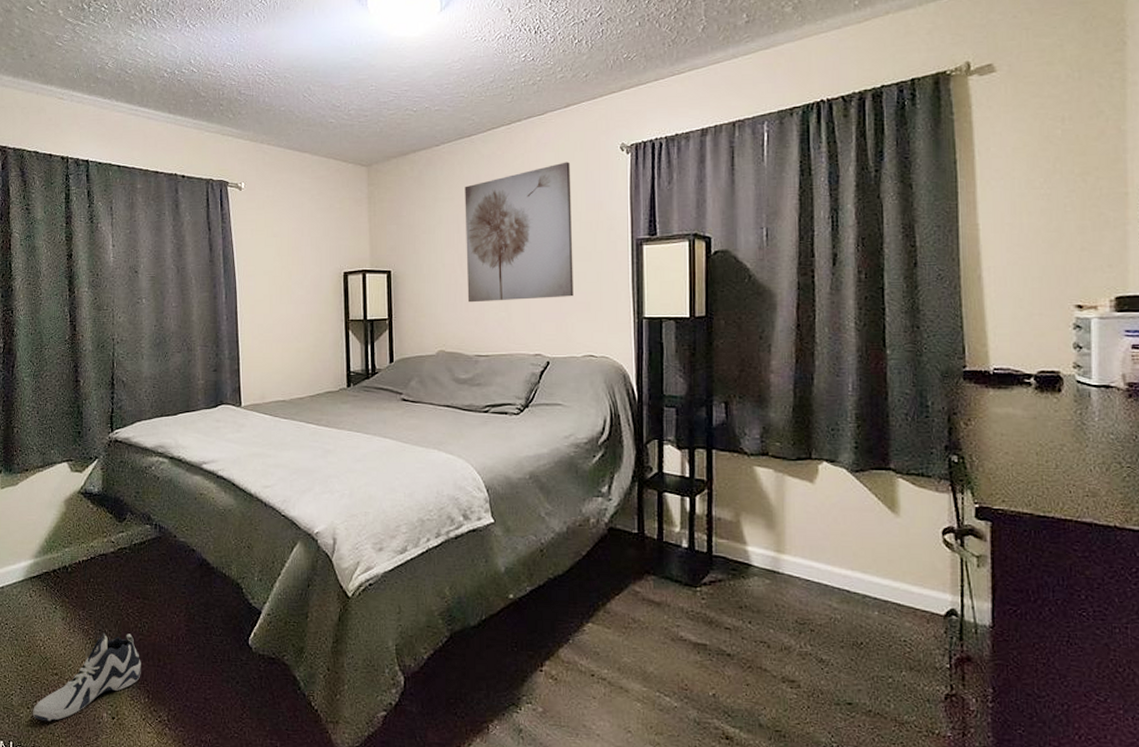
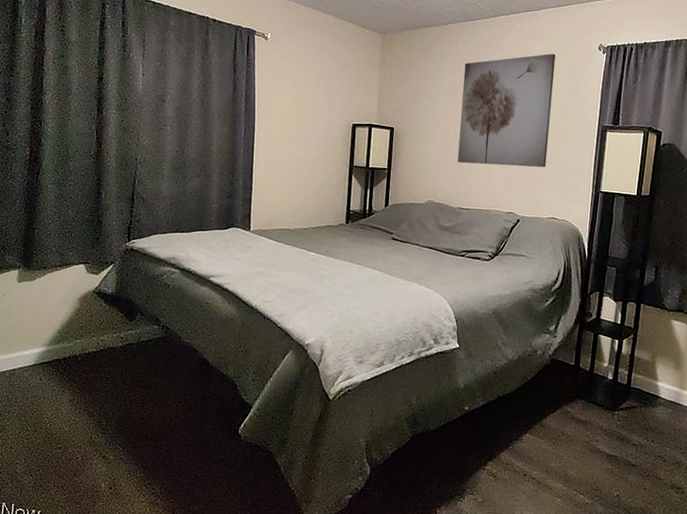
sneaker: present [33,632,141,722] -> none [35,415,140,489]

